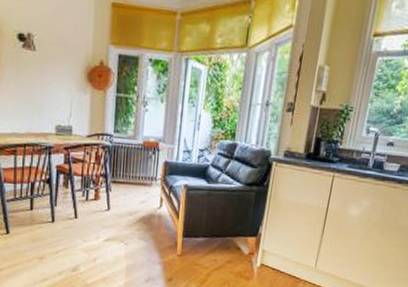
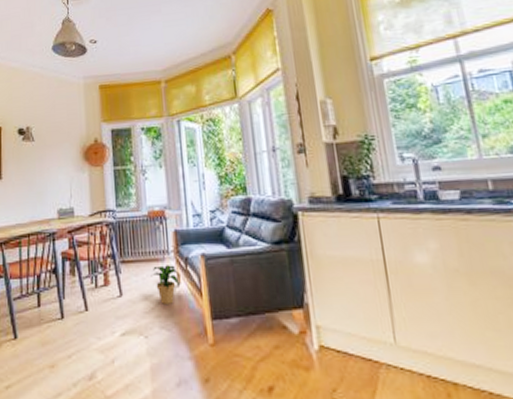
potted plant: none [137,189,163,221] -> present [150,265,180,304]

